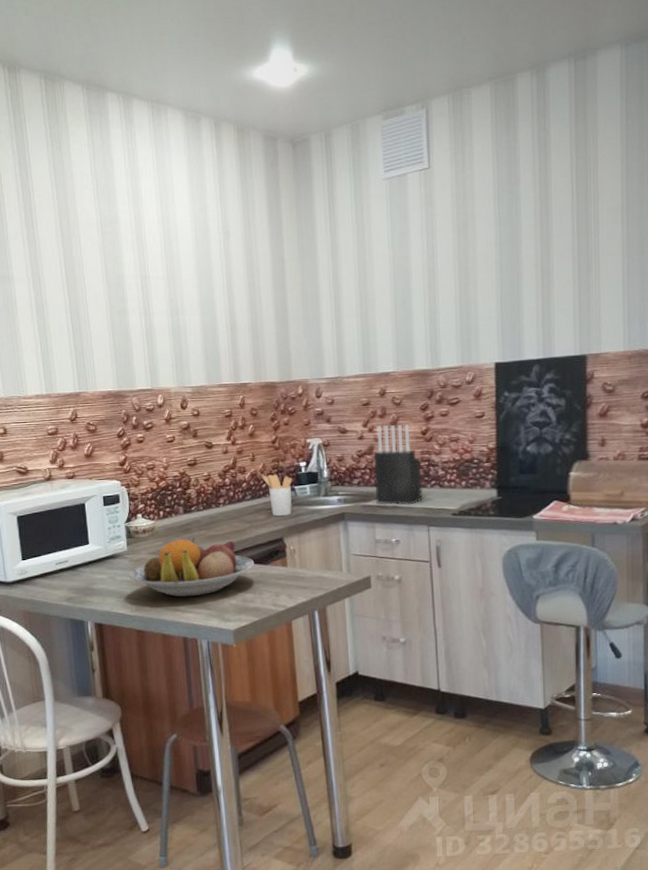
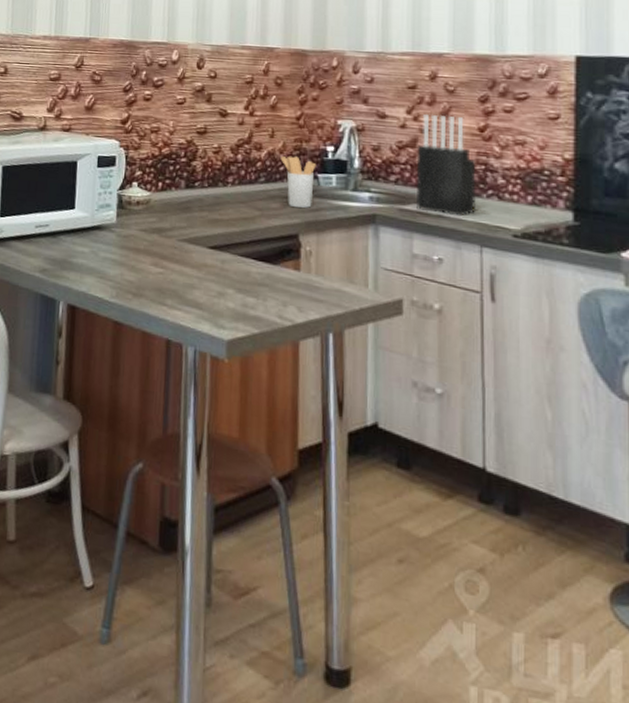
fruit bowl: present [128,538,254,597] -> none [113,218,260,291]

